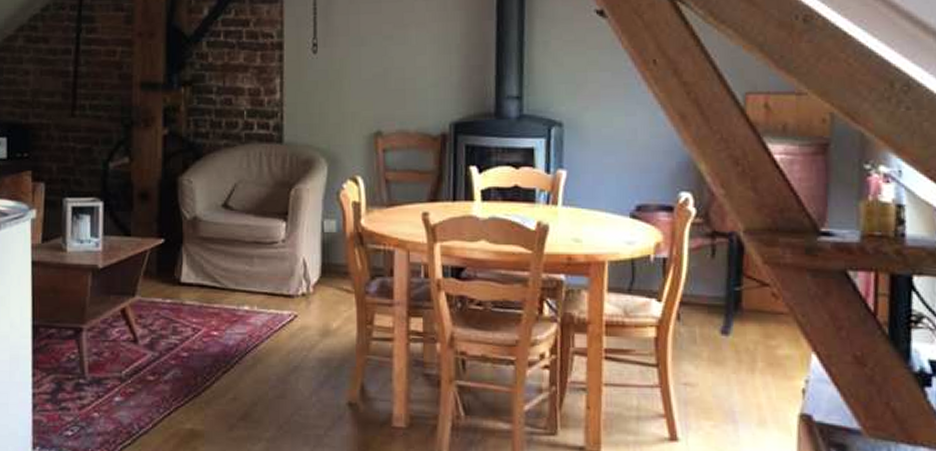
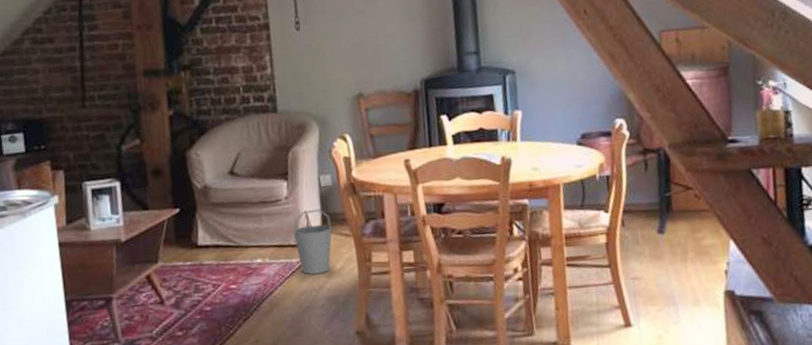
bucket: none [287,257,332,331] -> present [293,209,332,275]

